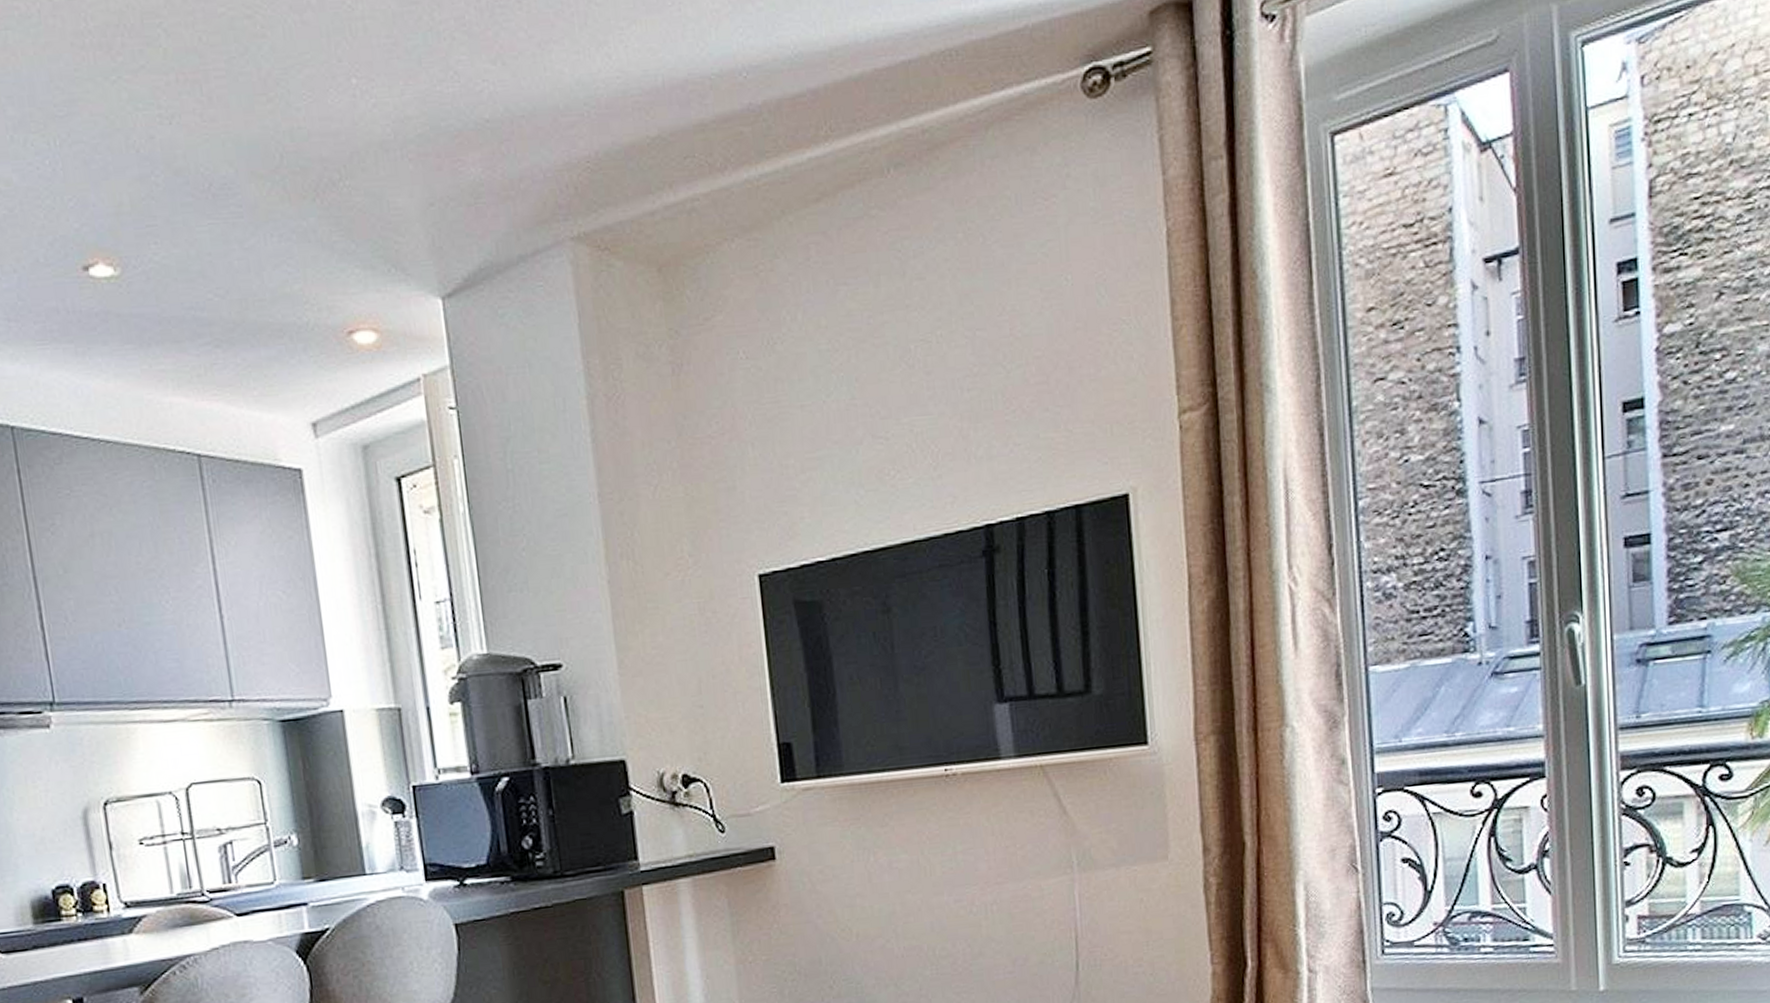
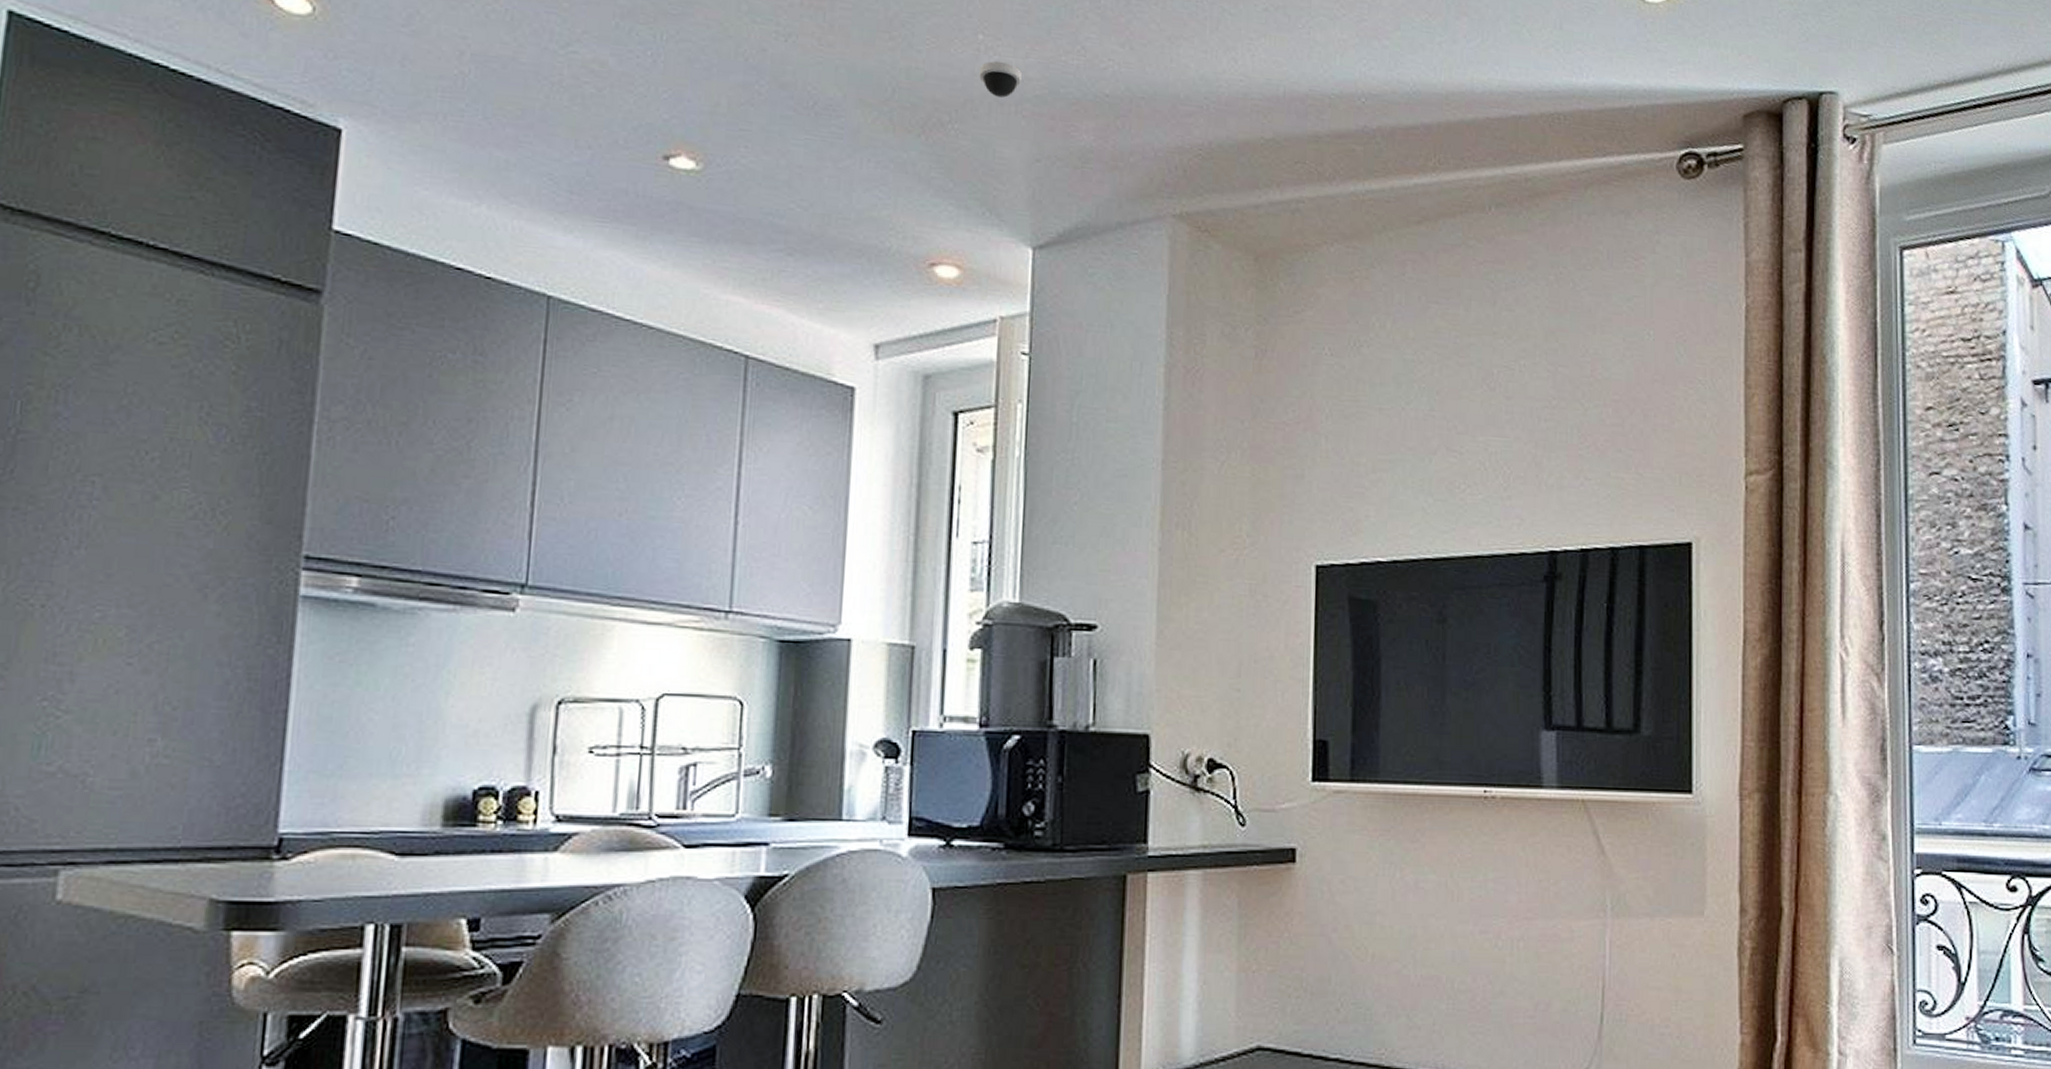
dome security camera: none [359,104,402,144] -> present [979,61,1022,98]

